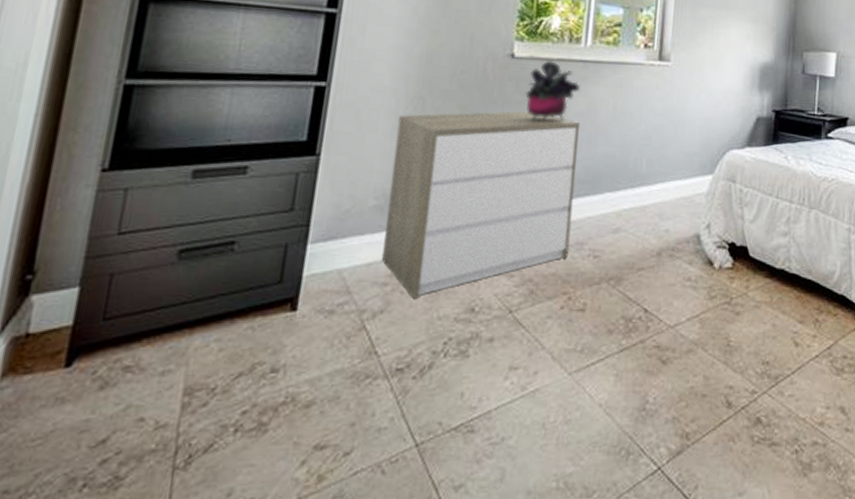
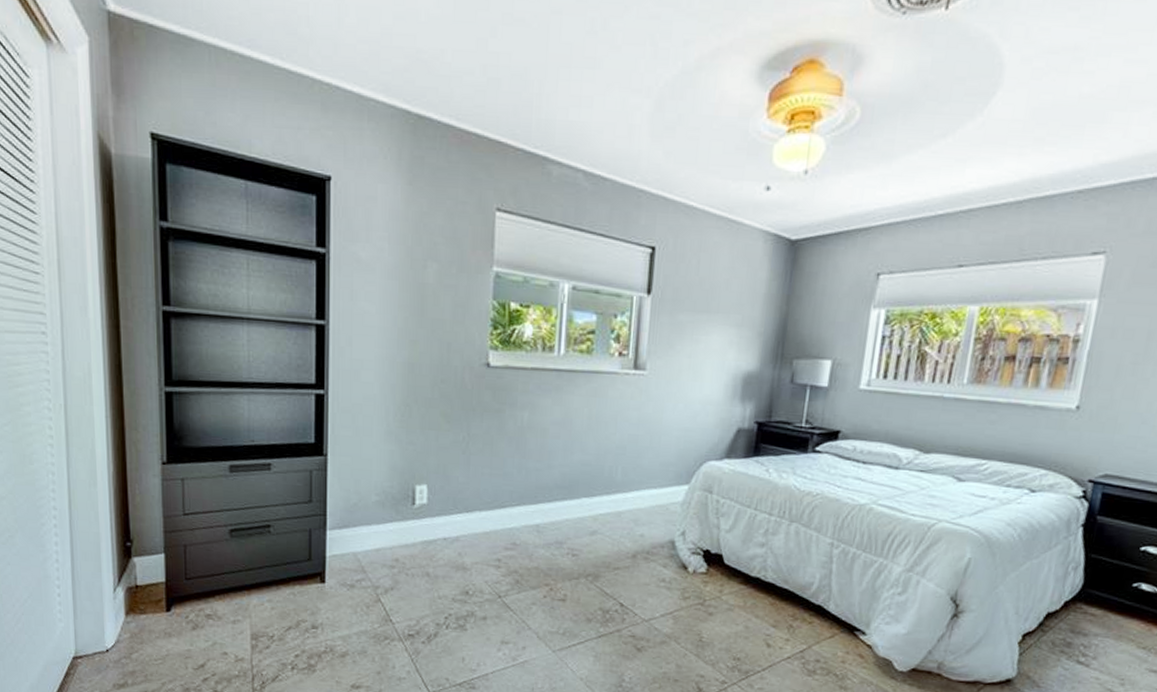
dresser: present [382,111,581,299] -> none [387,419,556,580]
potted plant: present [525,60,580,121] -> none [502,369,554,429]

